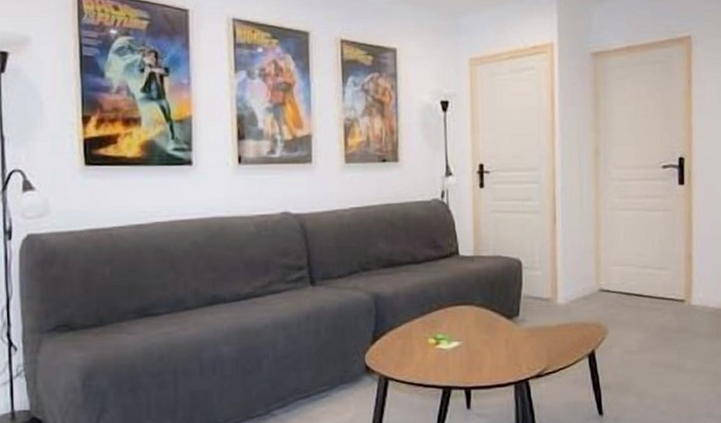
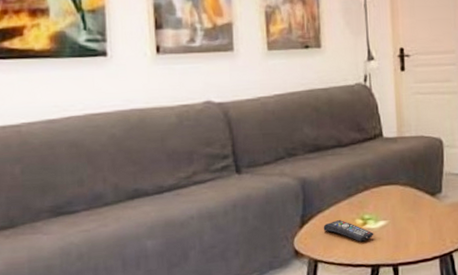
remote control: none [395,338,447,362] -> present [323,220,374,242]

